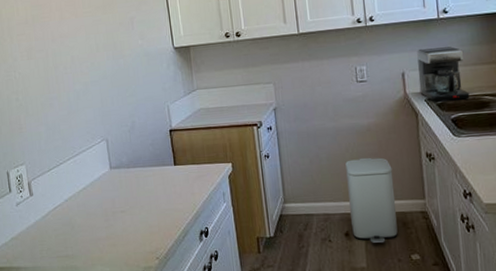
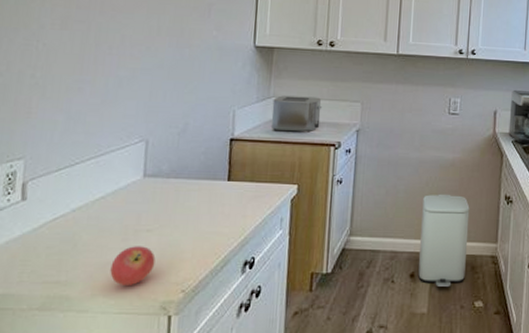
fruit: none [101,224,133,256] -> present [110,246,156,285]
toaster: none [197,84,241,119] -> present [270,95,323,133]

